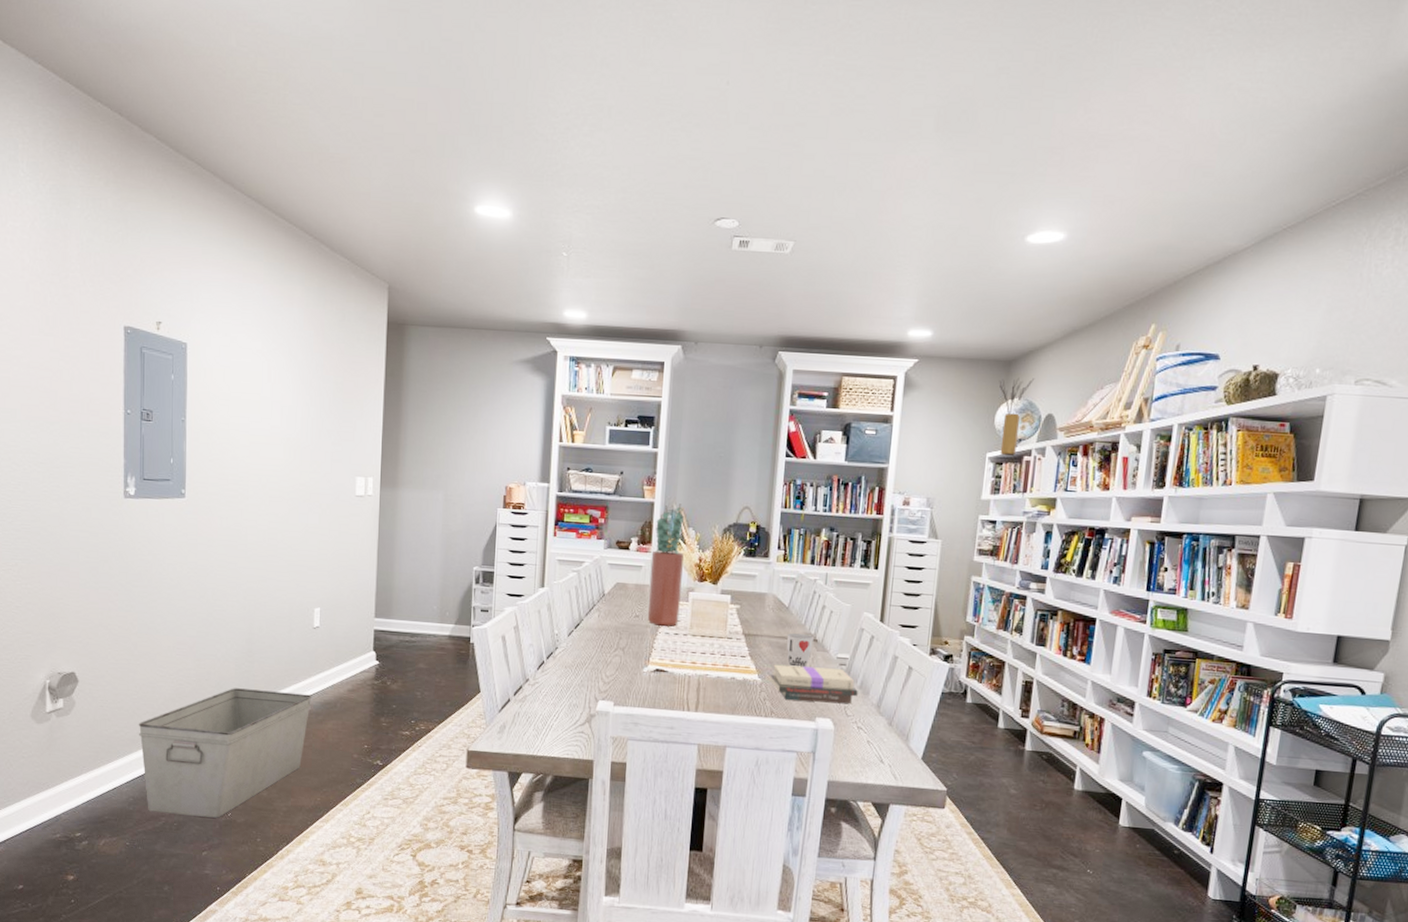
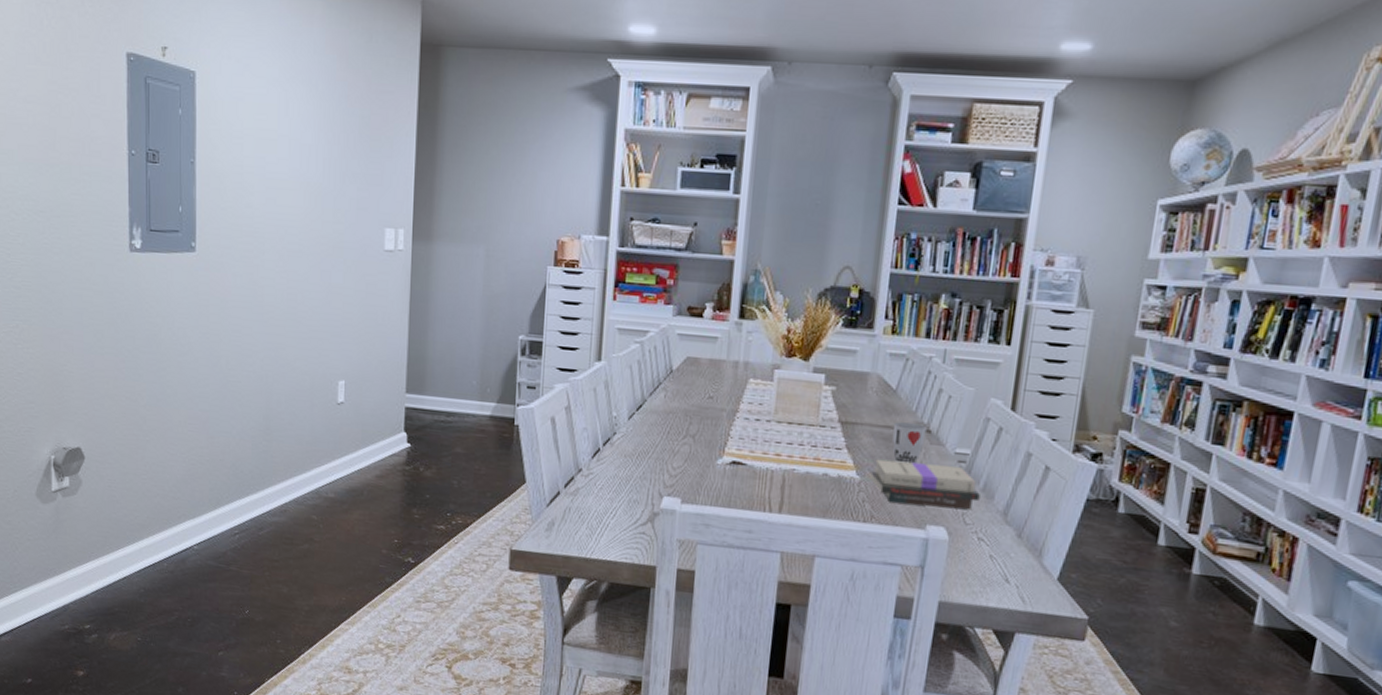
storage bin: present [138,688,312,818] -> none [148,470,336,615]
vase: present [647,504,685,627] -> none [723,262,771,411]
vase: present [999,377,1035,457] -> none [1175,102,1227,204]

